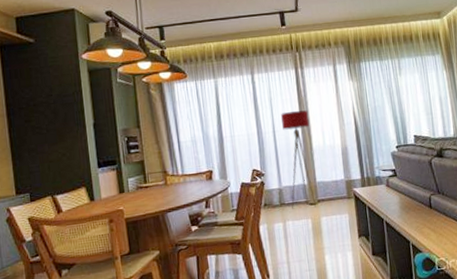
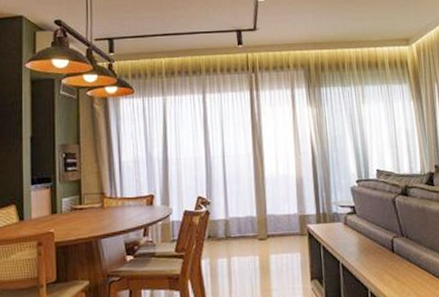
floor lamp: present [281,110,316,208] -> none [232,135,265,243]

